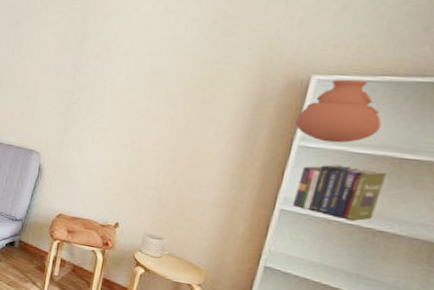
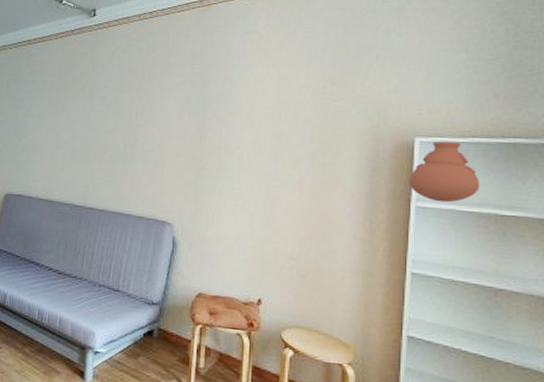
mug: present [140,232,172,258] -> none [286,307,318,337]
books: present [292,164,386,221] -> none [420,224,493,281]

